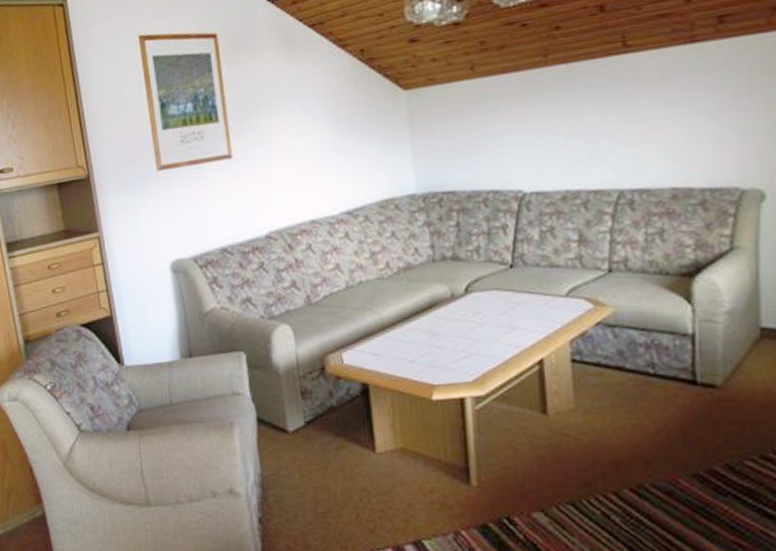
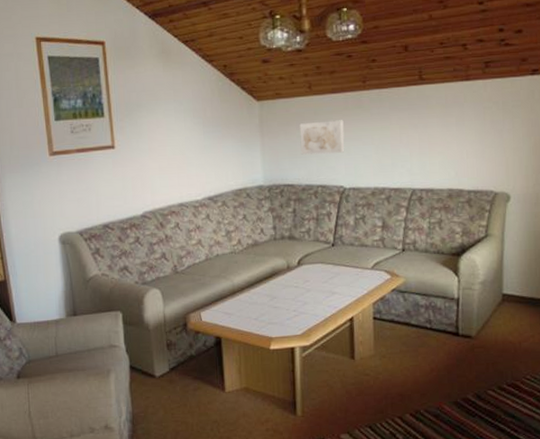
wall art: none [460,106,523,153] -> present [299,120,345,155]

